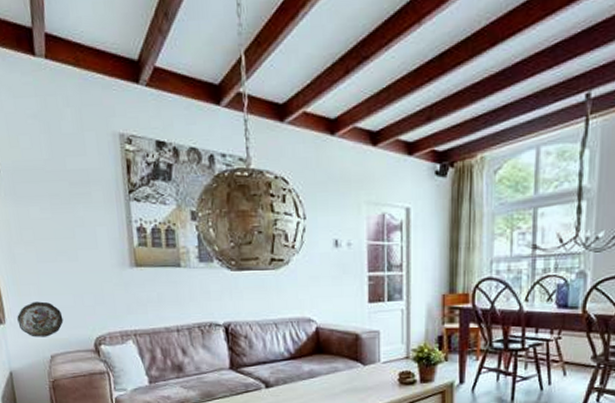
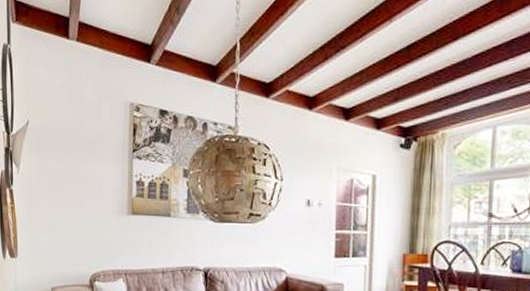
decorative plate: present [17,301,64,337] -> none [27,240,66,271]

